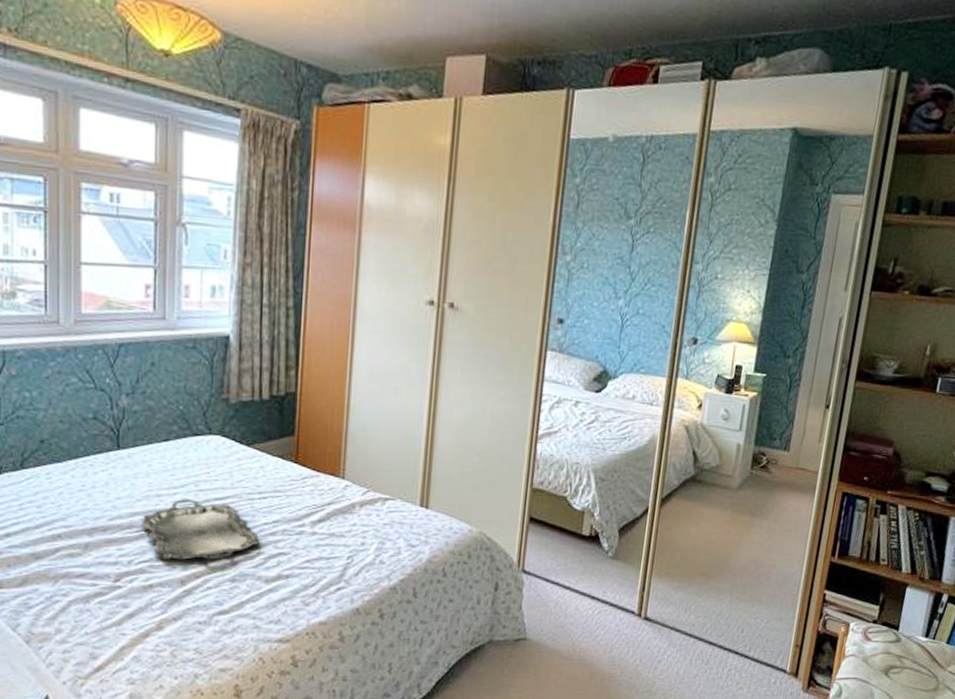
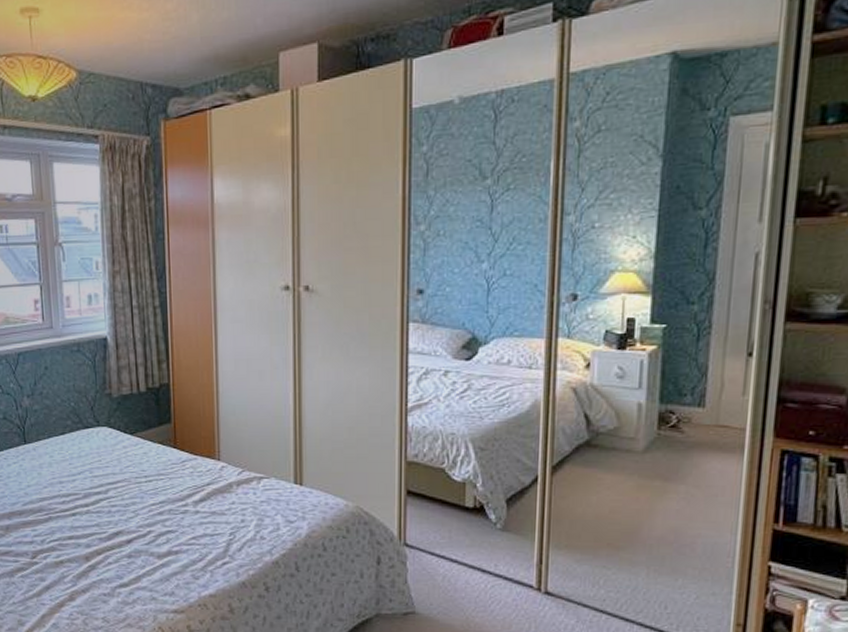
serving tray: present [142,499,261,560] -> none [49,485,150,539]

